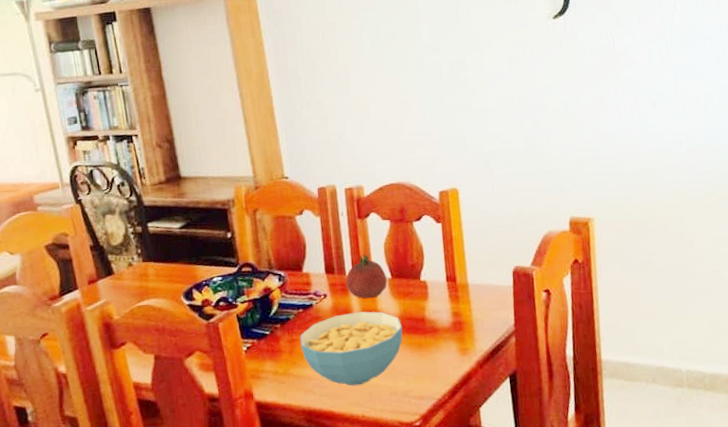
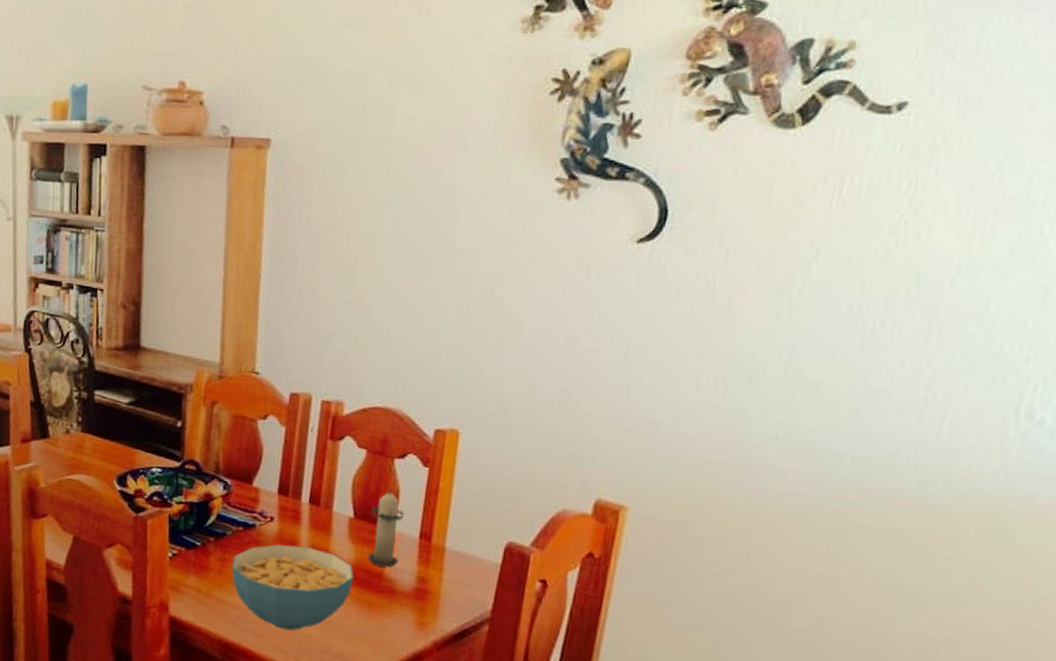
fruit: present [345,253,388,299] -> none [298,481,349,535]
candle: none [403,247,435,313] -> present [366,488,404,568]

